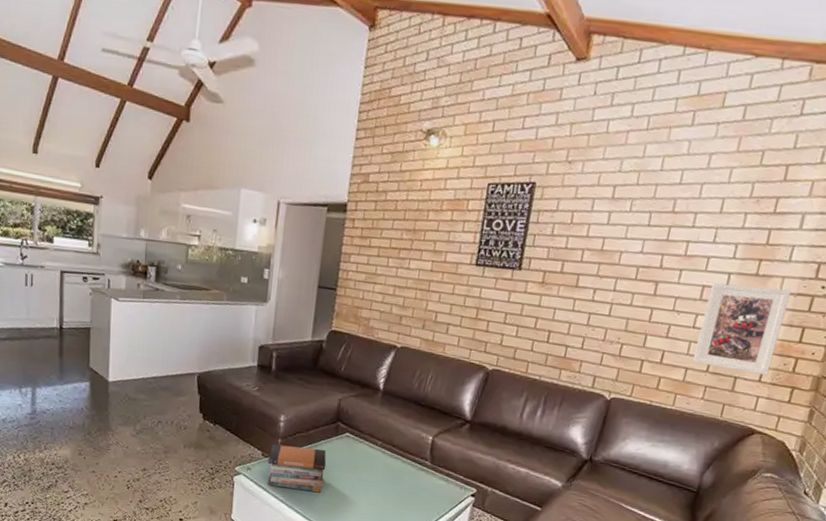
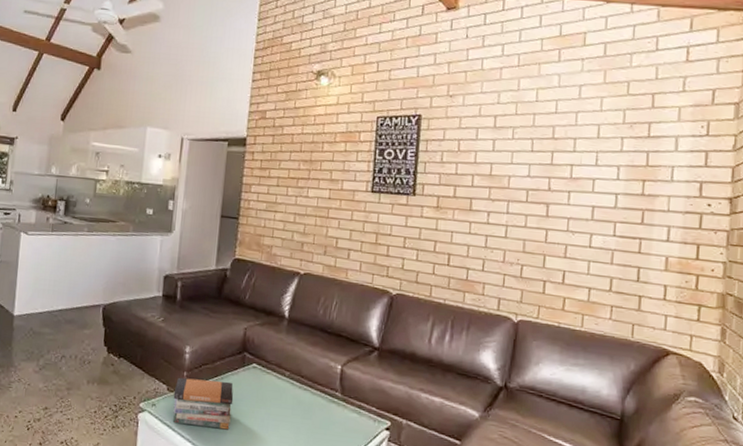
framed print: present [692,282,792,375] -> none [594,203,680,293]

